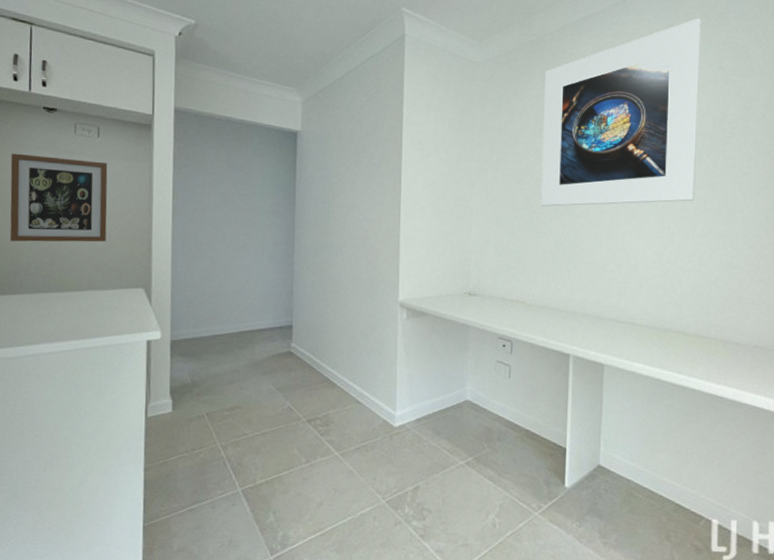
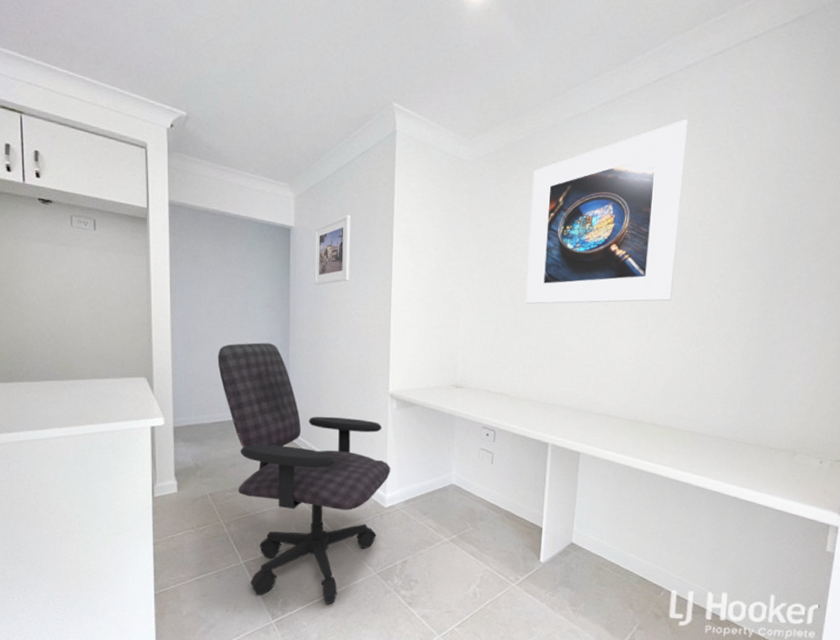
wall art: present [10,153,108,242] -> none [9,244,107,333]
office chair: none [219,250,401,538] -> present [217,342,391,605]
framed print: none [321,118,360,190] -> present [314,214,352,286]

